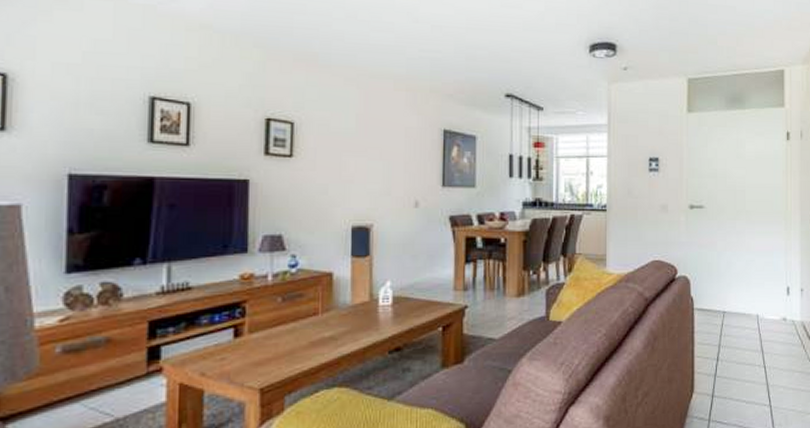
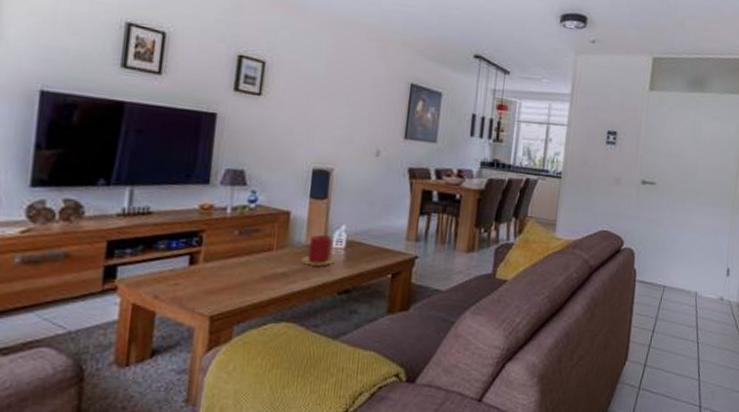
candle: none [348,294,384,326] -> present [301,235,336,266]

